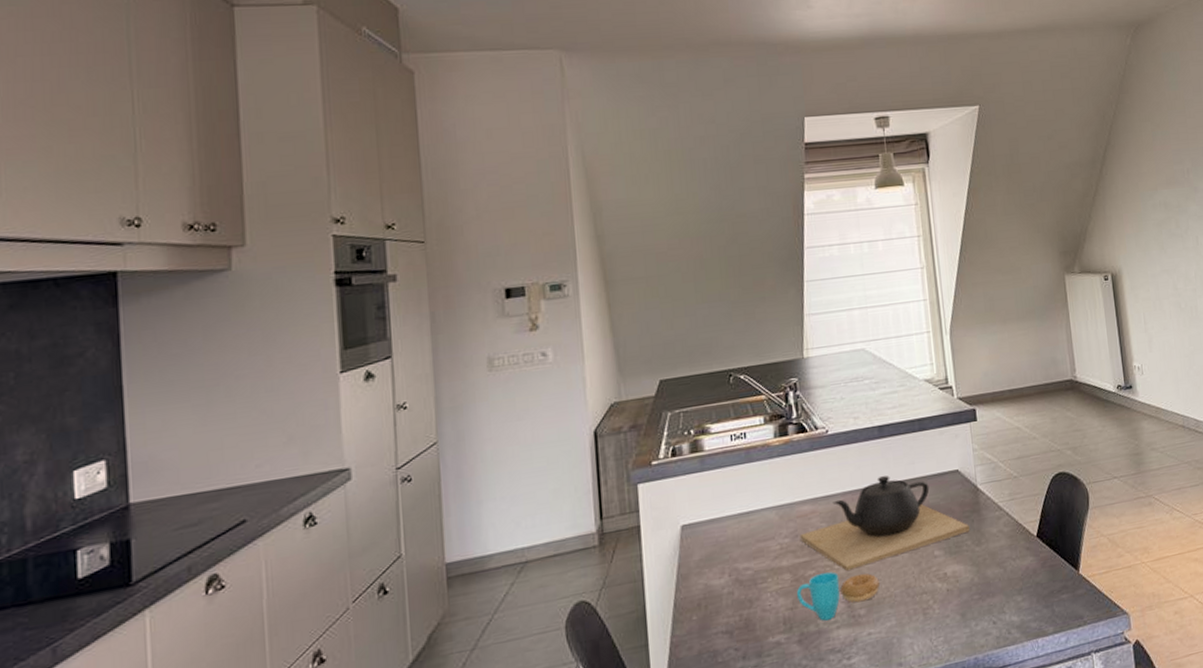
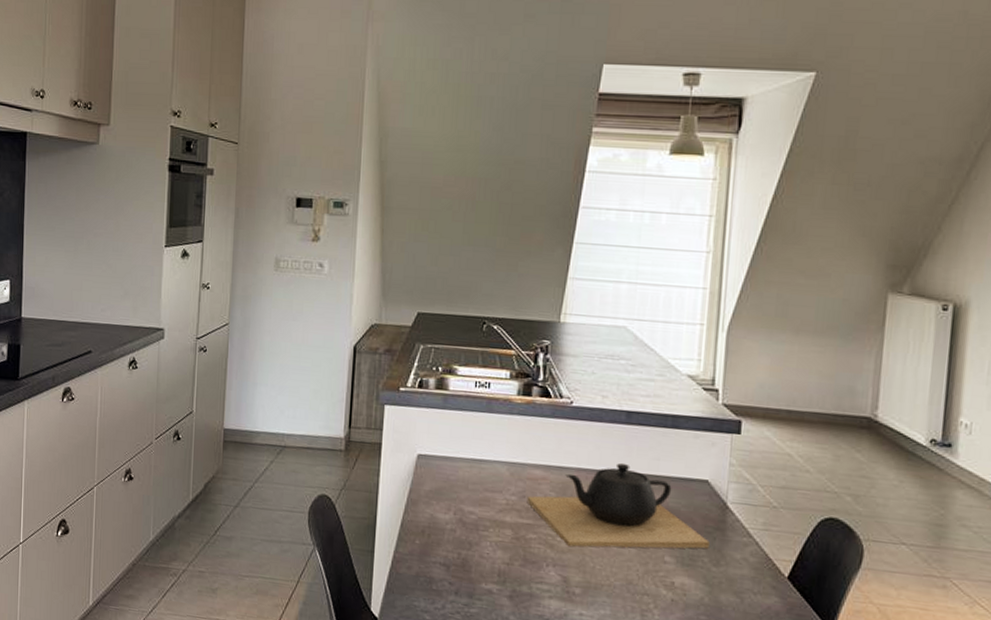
cup: present [796,572,880,621] -> none [514,540,600,587]

